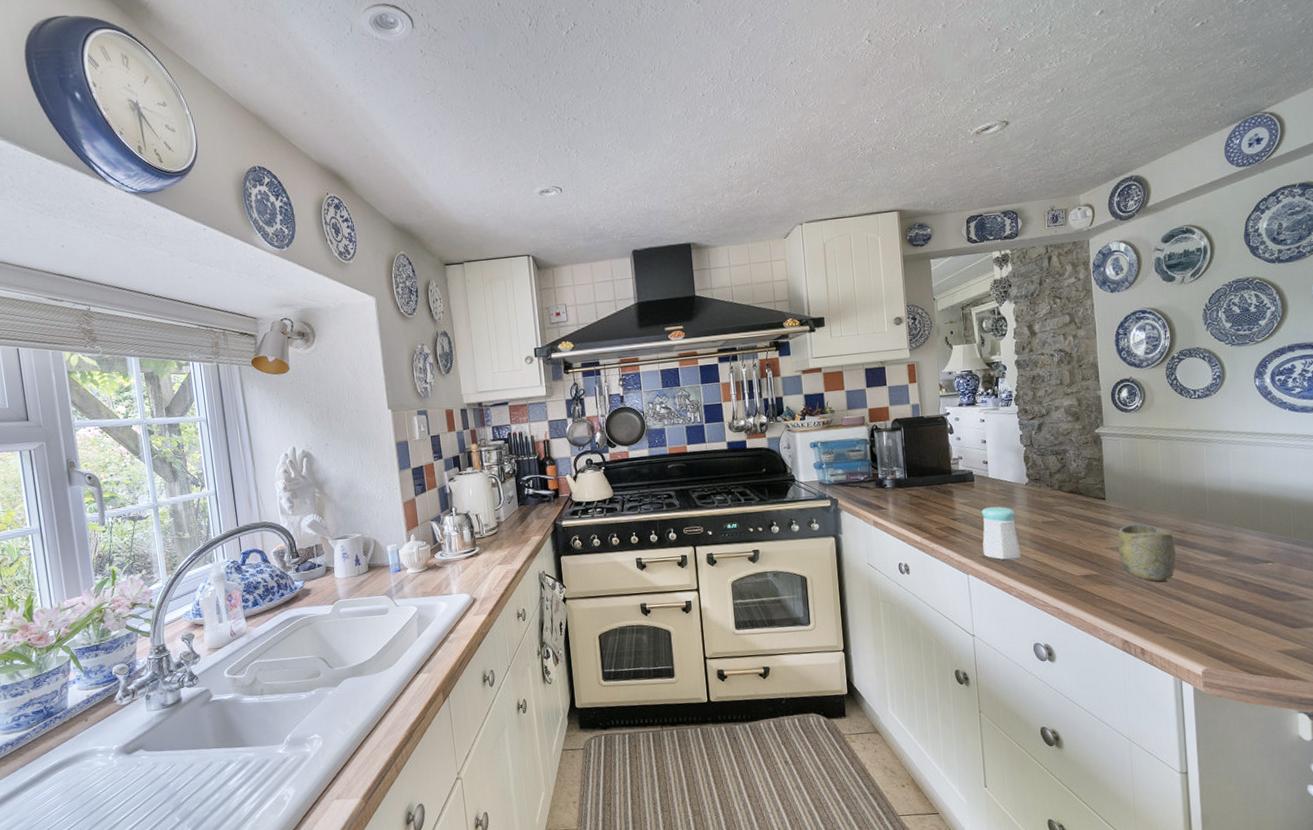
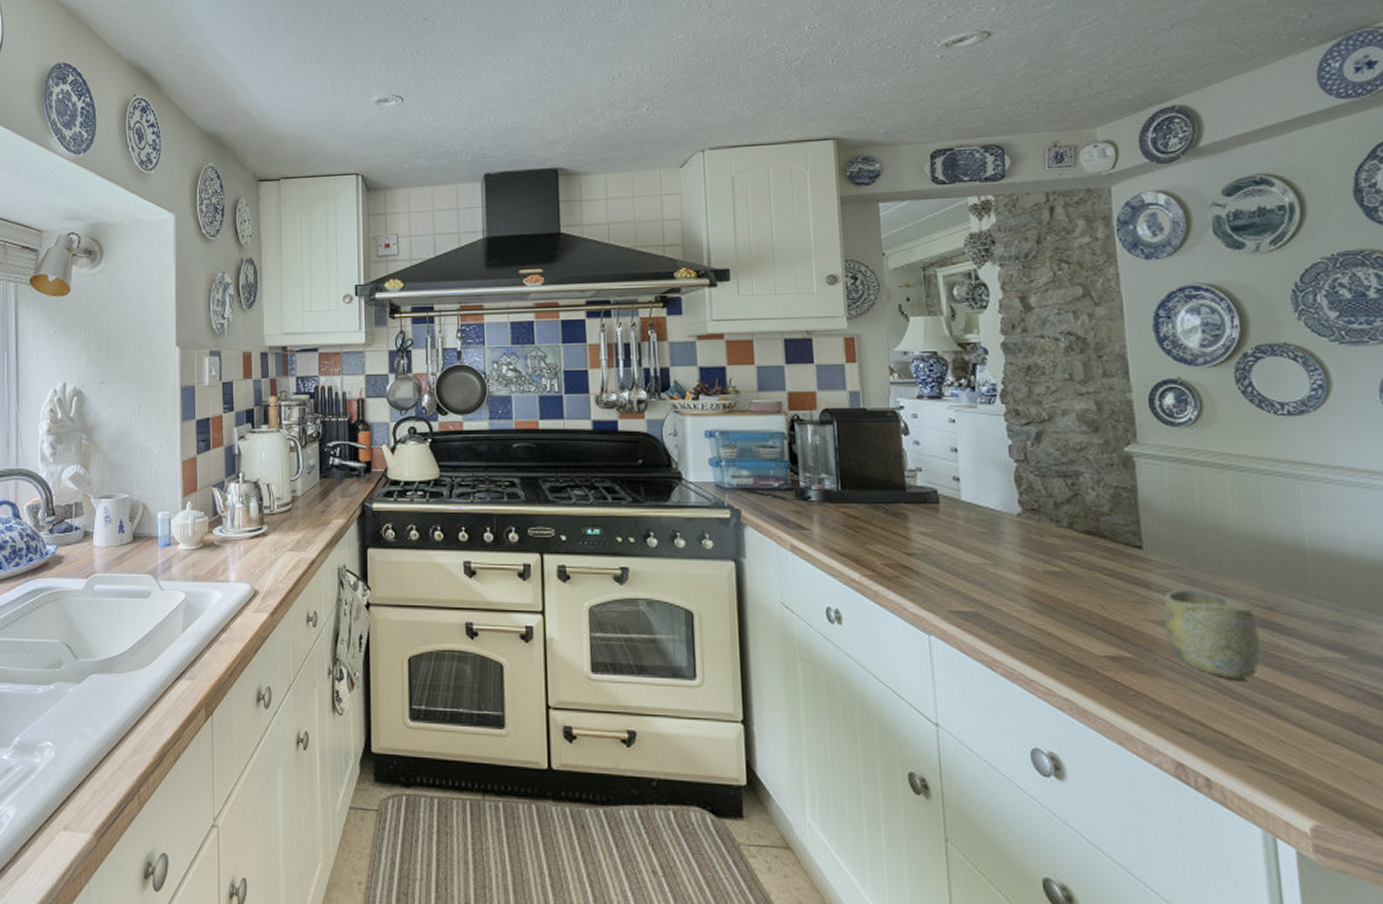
salt shaker: present [981,506,1021,560] -> none [950,541,1011,621]

